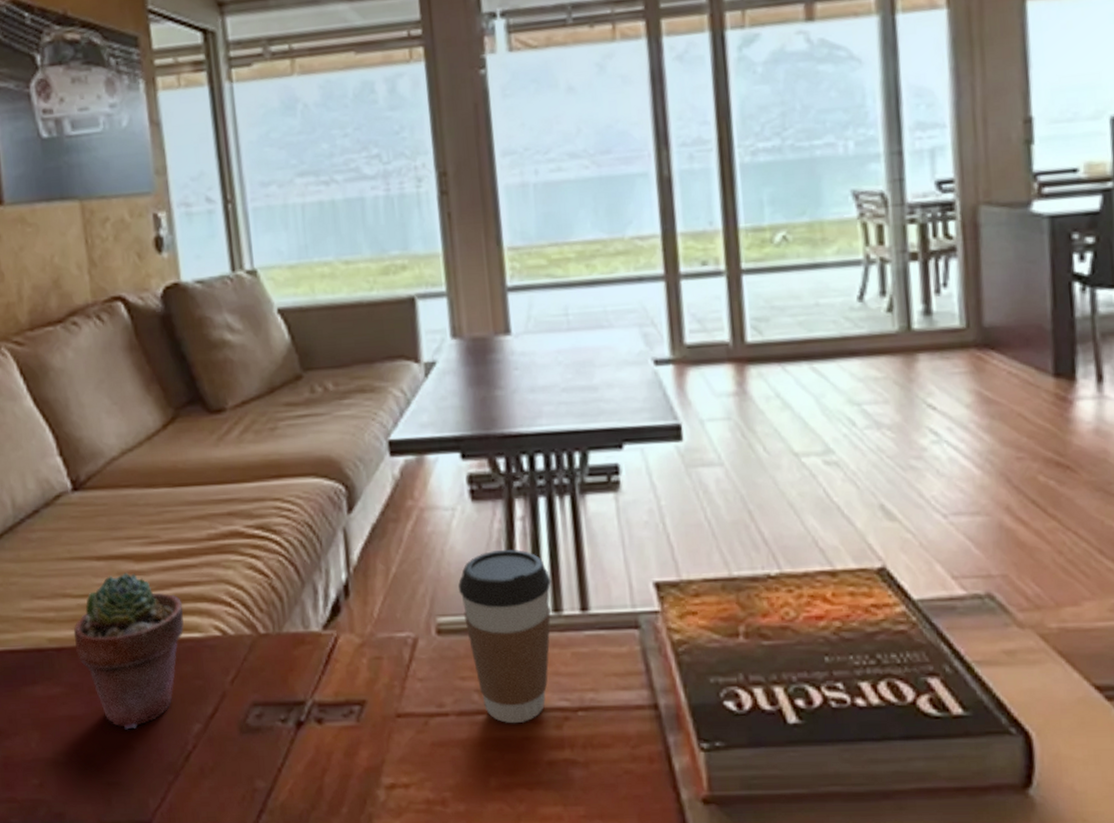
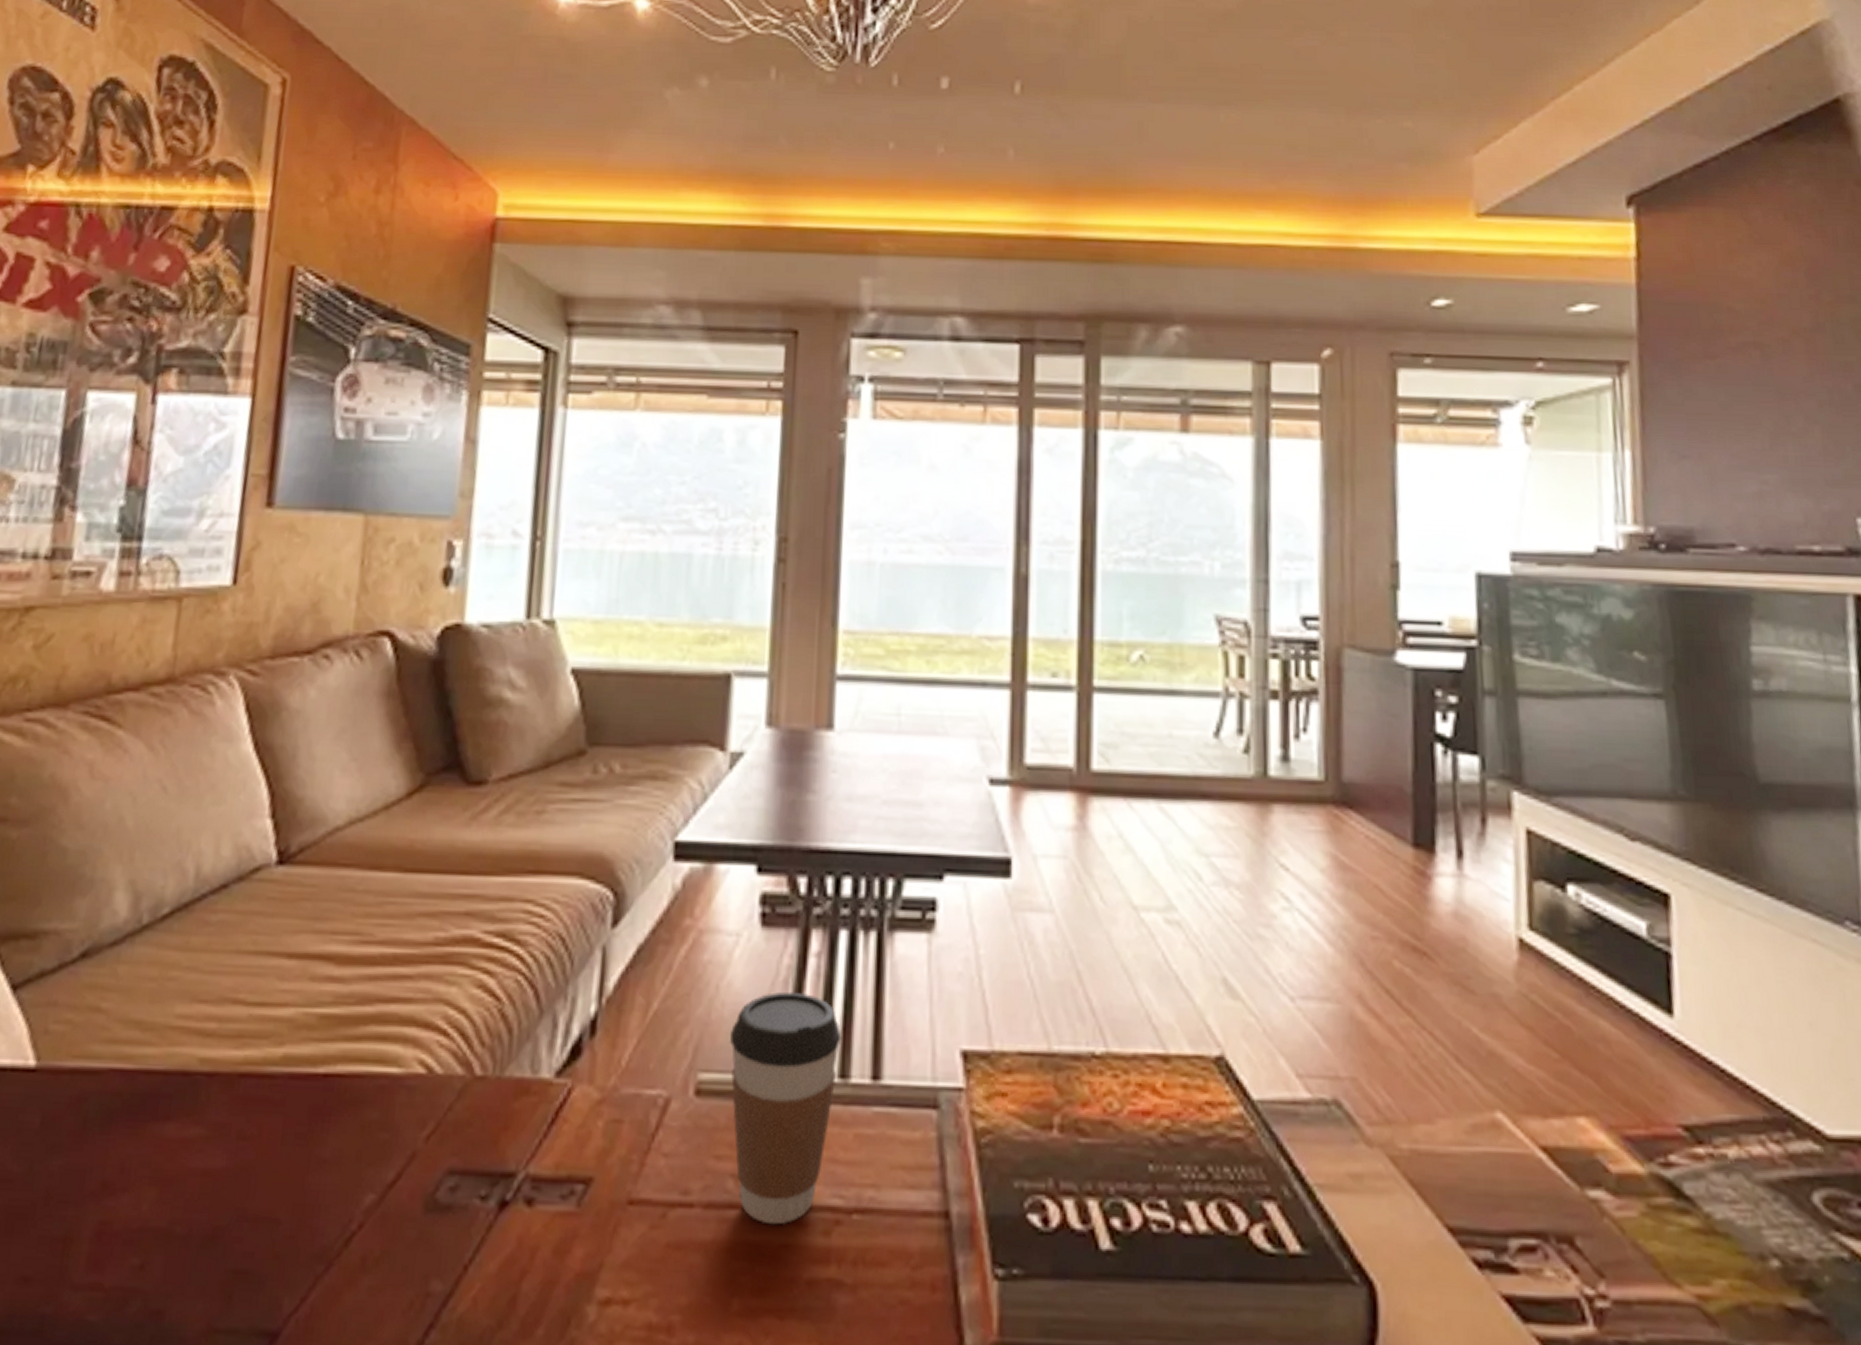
potted succulent: present [73,572,184,731] -> none [233,978,385,1197]

